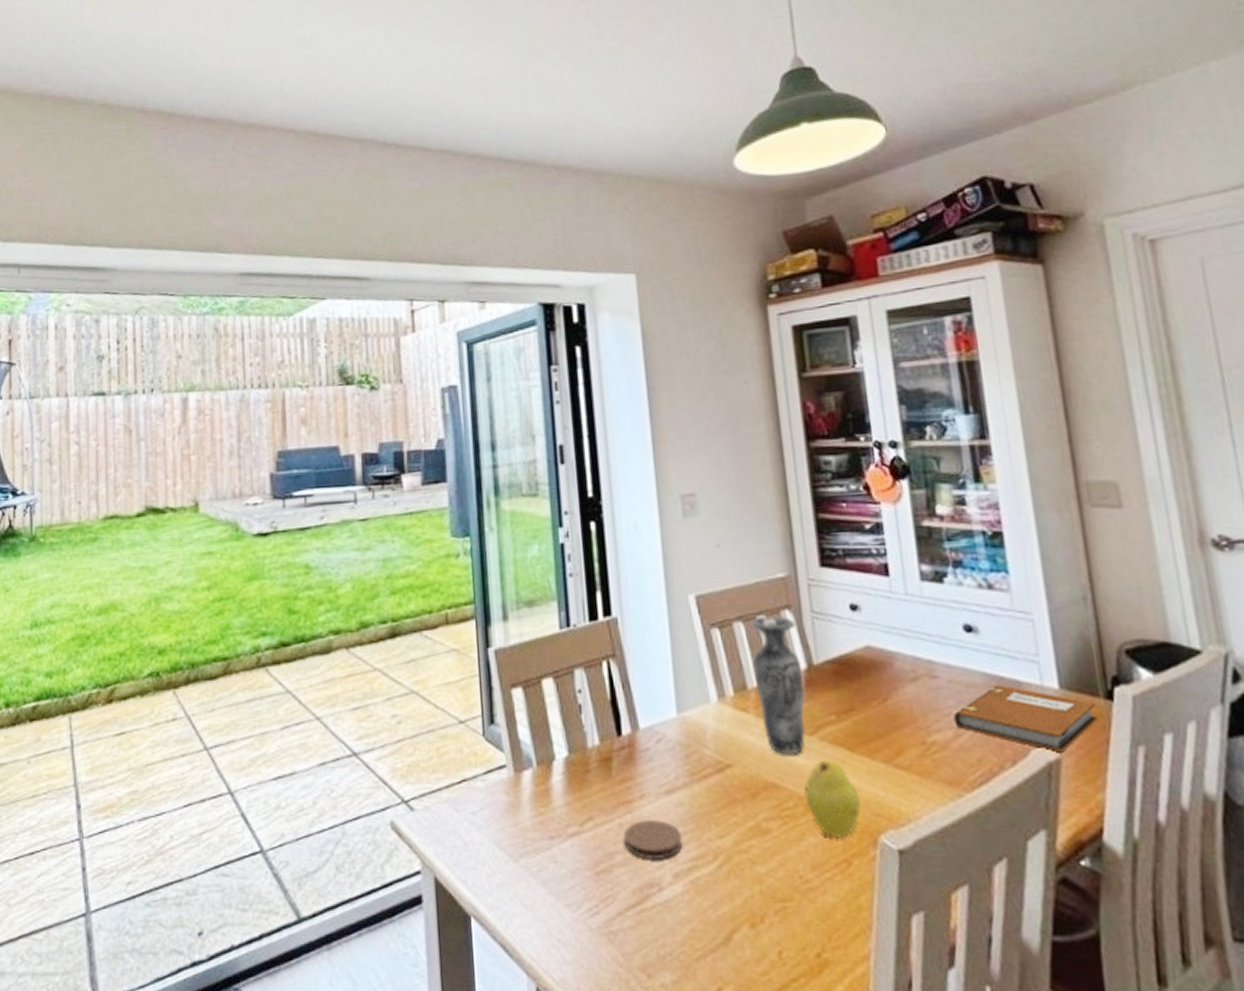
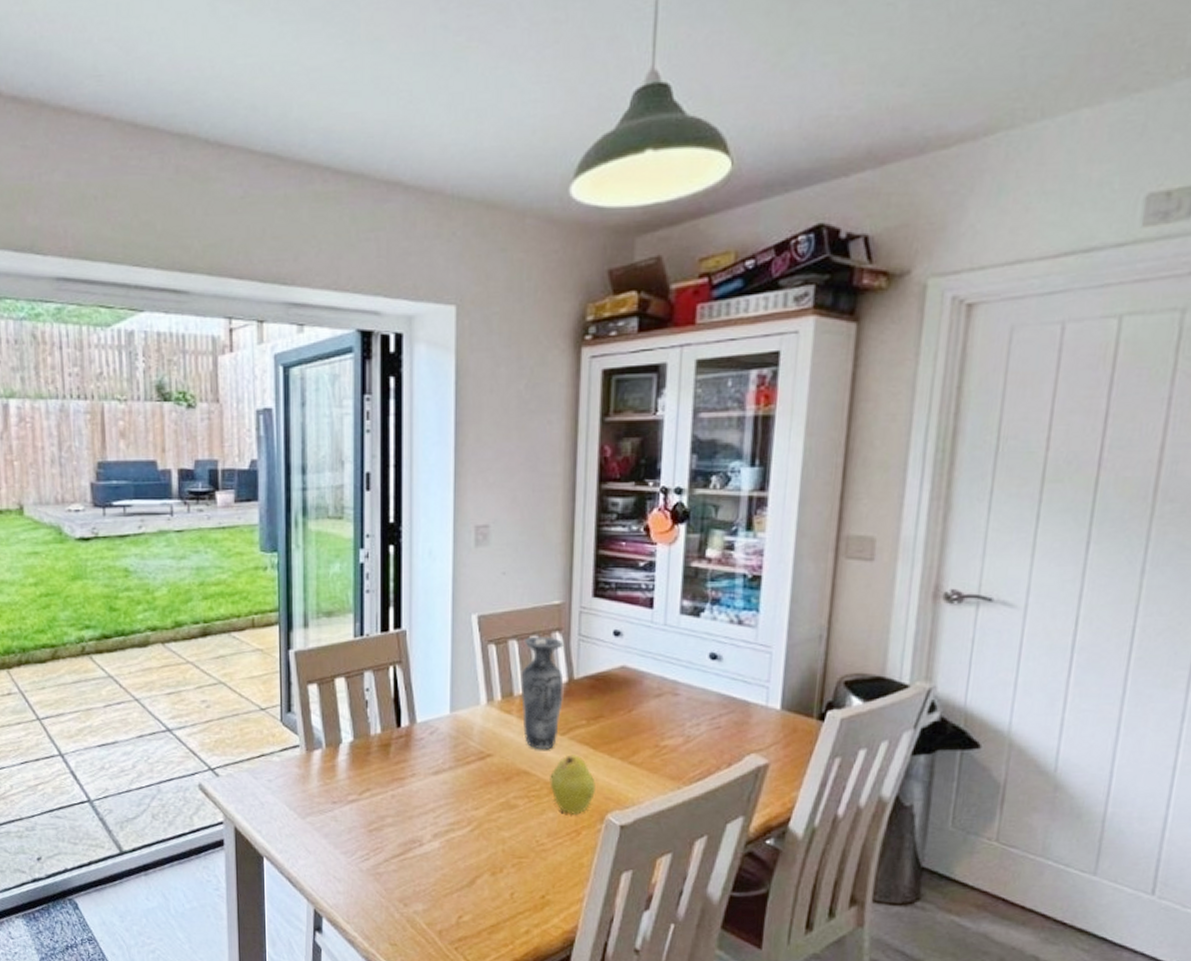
coaster: present [623,820,683,859] -> none [394,793,444,823]
notebook: present [953,684,1098,753] -> none [686,703,808,760]

